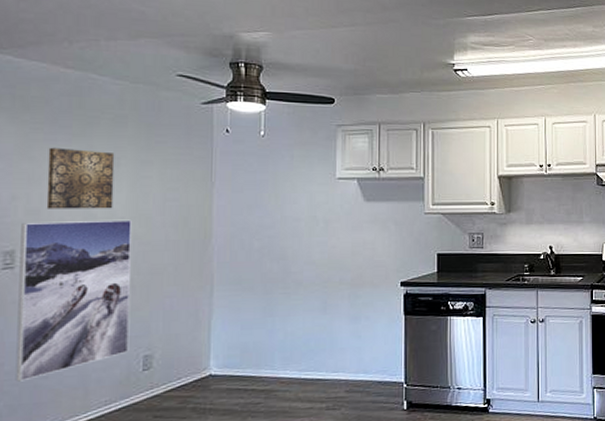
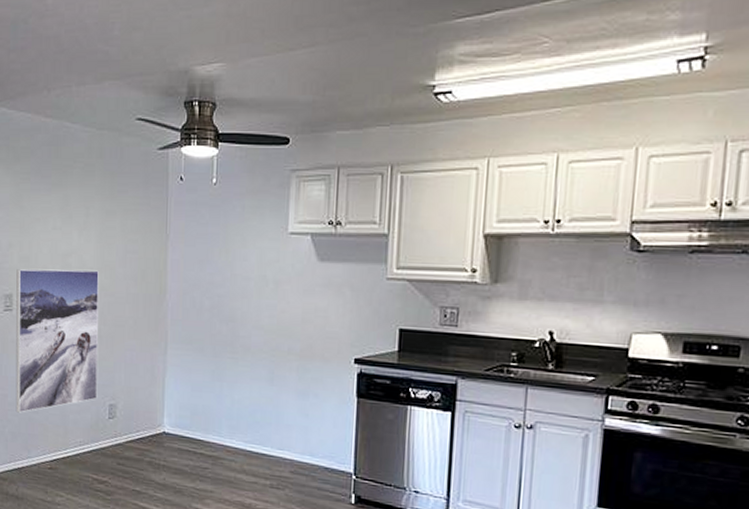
wall art: present [46,147,115,209] -> none [34,197,85,259]

